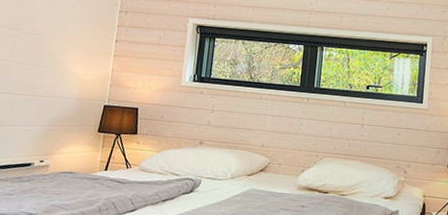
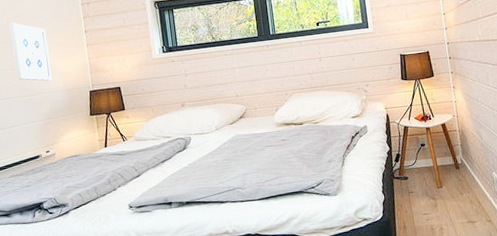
wall art: none [30,15,74,85] -> present [9,22,53,81]

